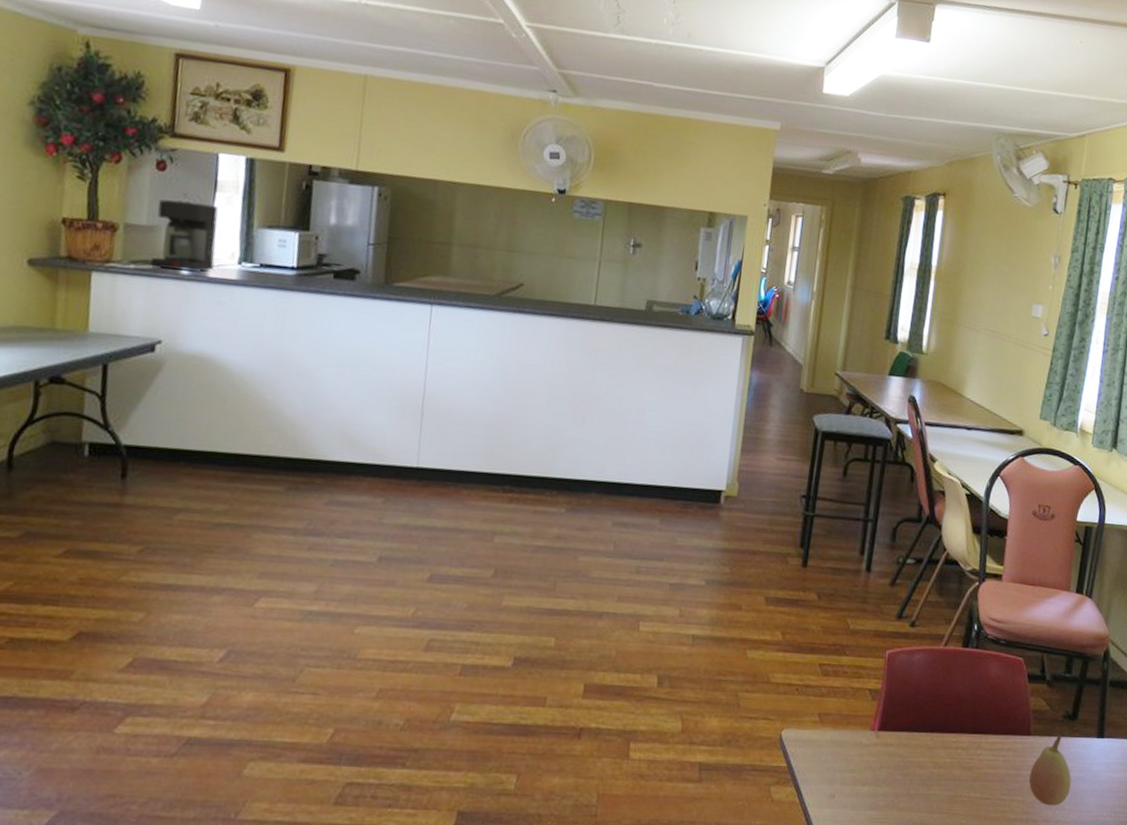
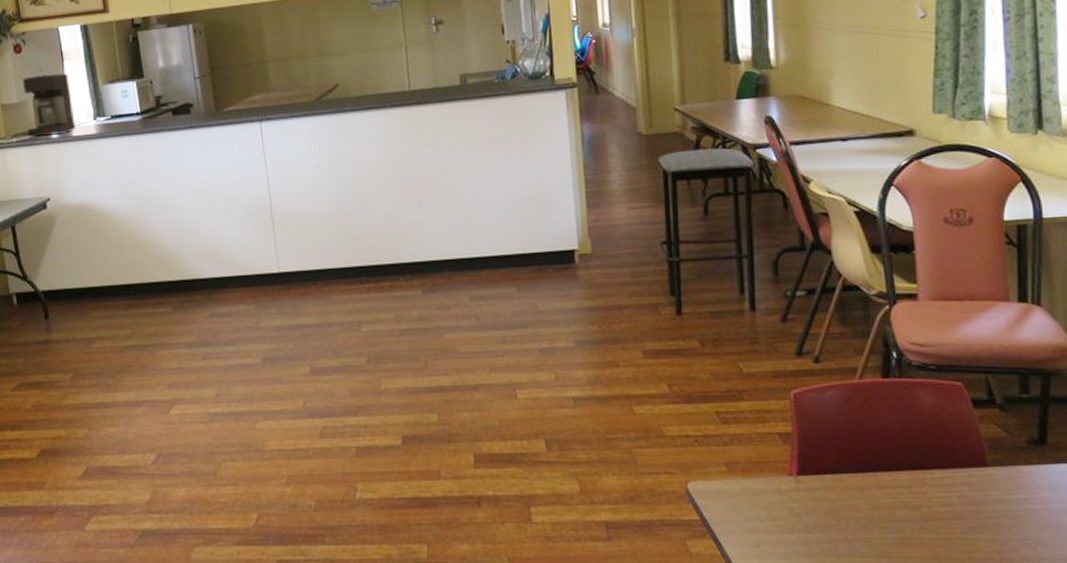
fruit: present [1028,734,1072,806] -> none [994,462,1052,543]

